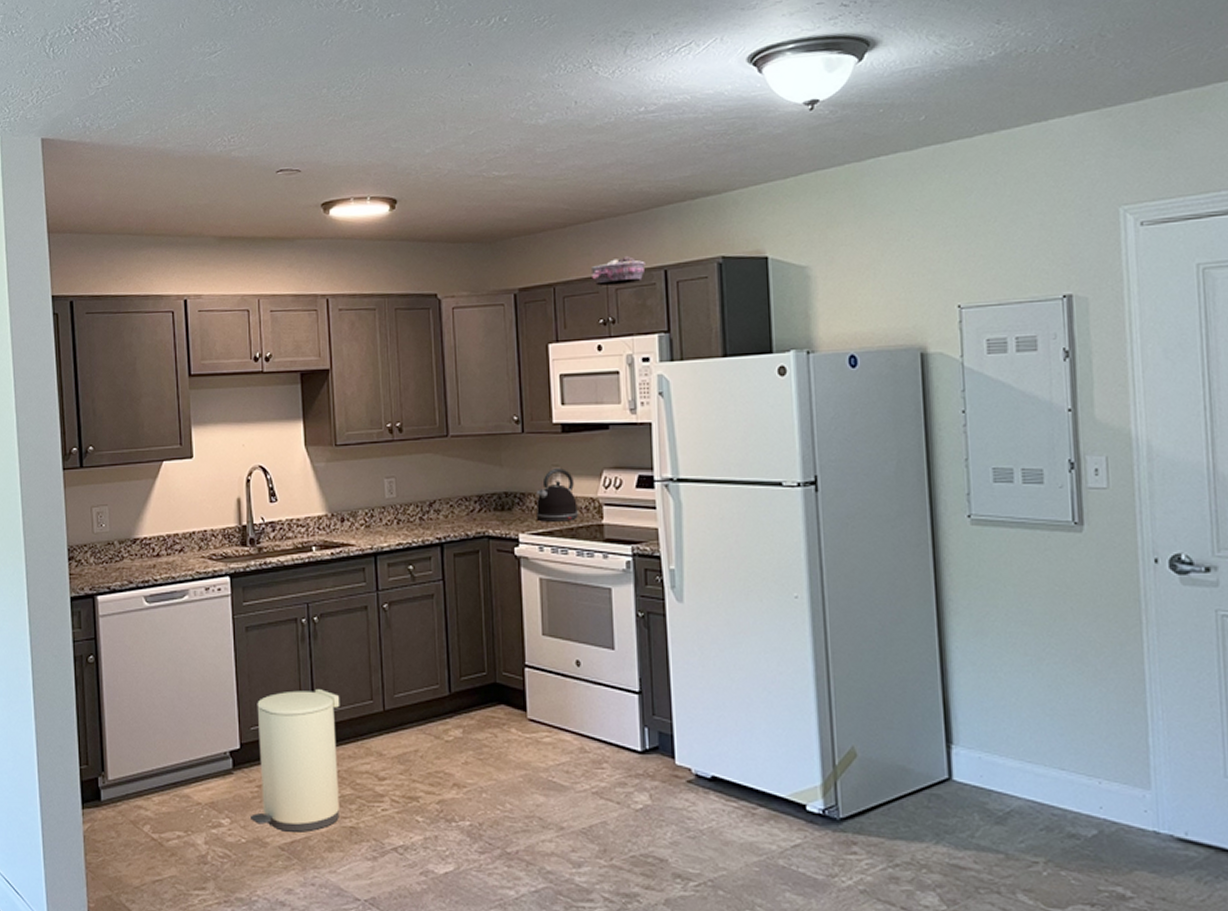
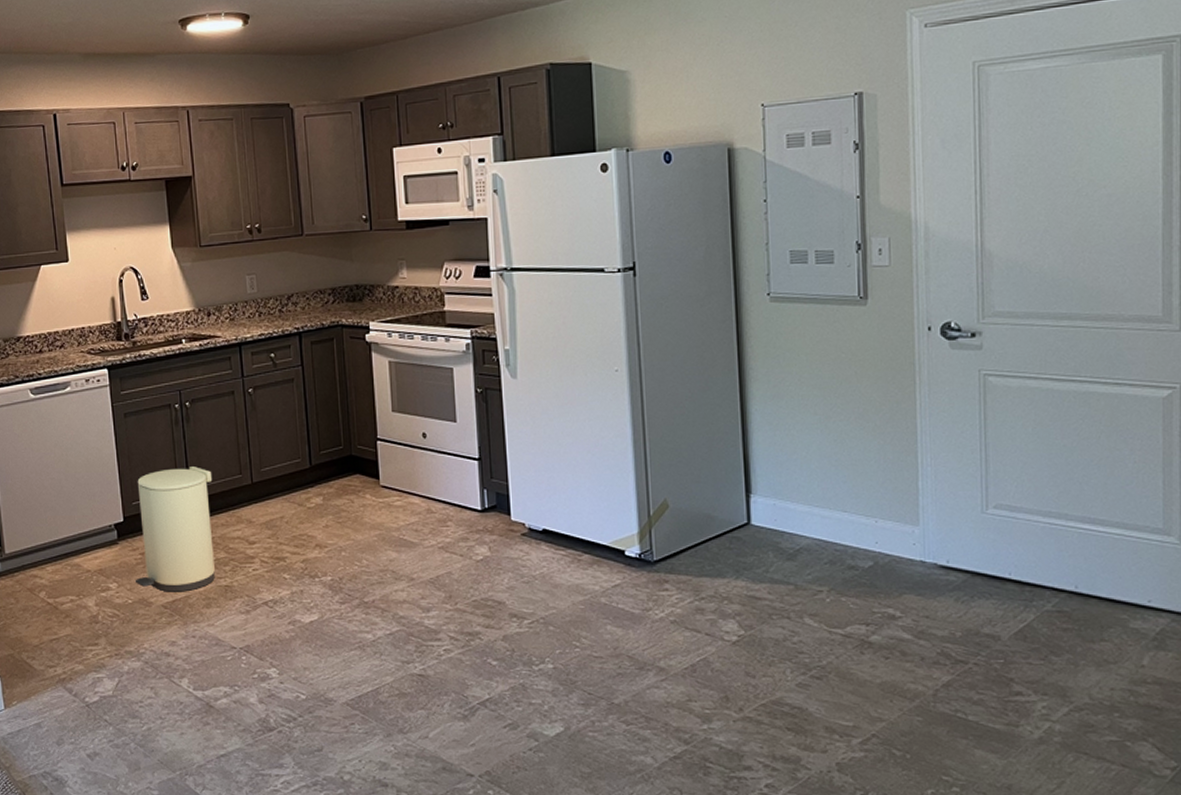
kettle: present [535,468,578,522] -> none [384,262,422,311]
decorative basket: present [590,255,646,286] -> none [430,63,480,93]

